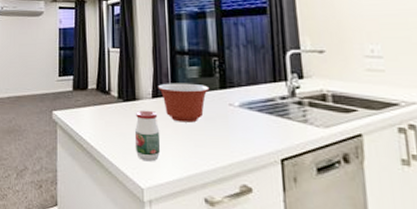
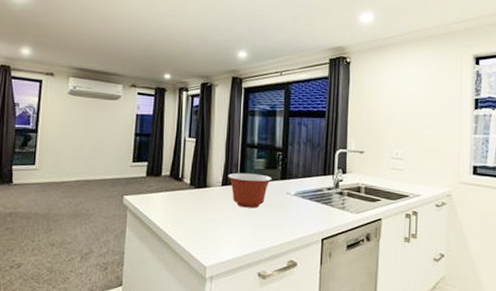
jar: present [135,110,161,162] -> none [202,196,226,243]

